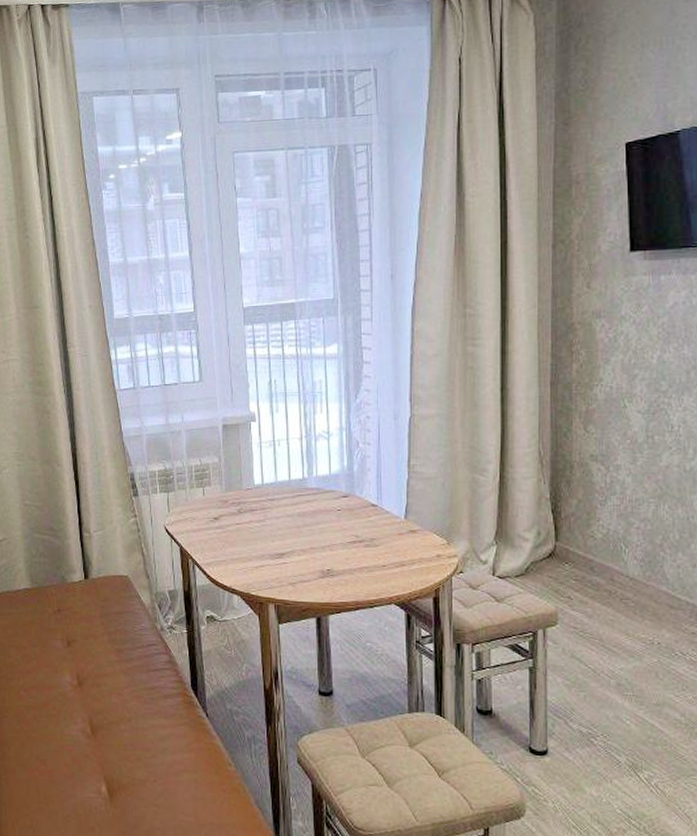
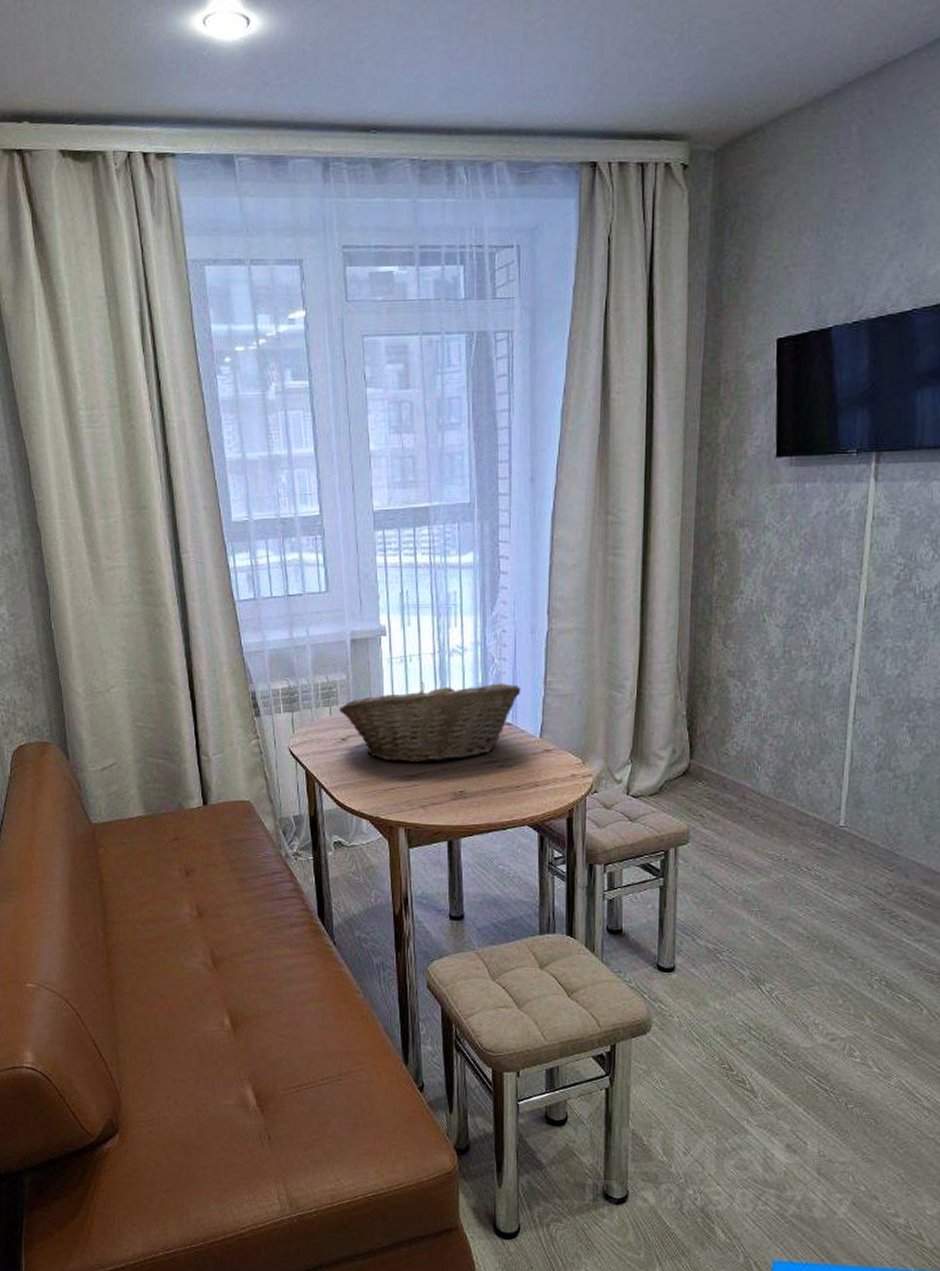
fruit basket: none [212,465,386,542] -> present [339,682,521,763]

